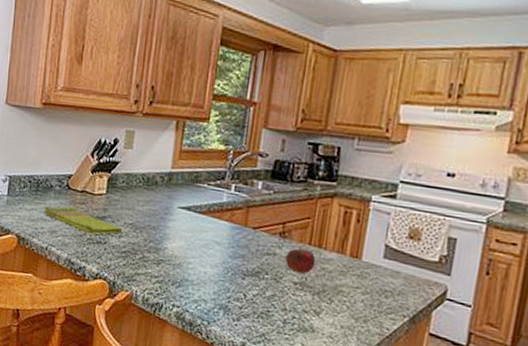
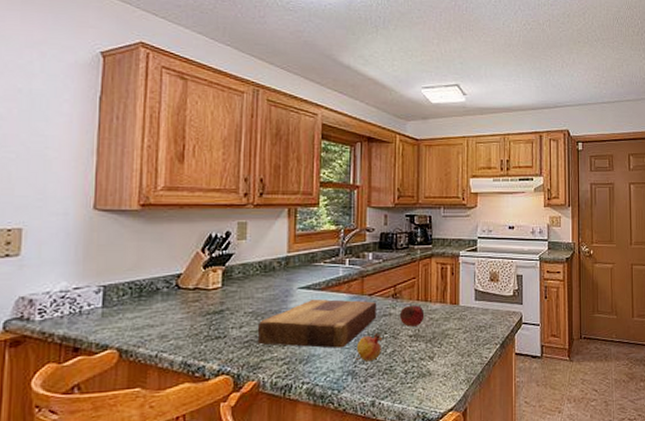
dish towel: present [44,206,123,235] -> none [150,307,244,331]
cutting board: none [133,221,261,280] -> present [257,298,377,349]
fruit: none [229,270,263,301] -> present [355,332,383,362]

